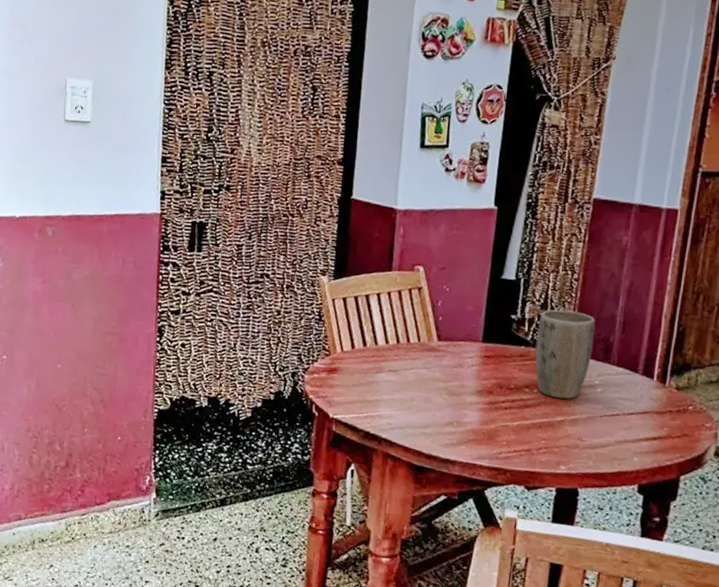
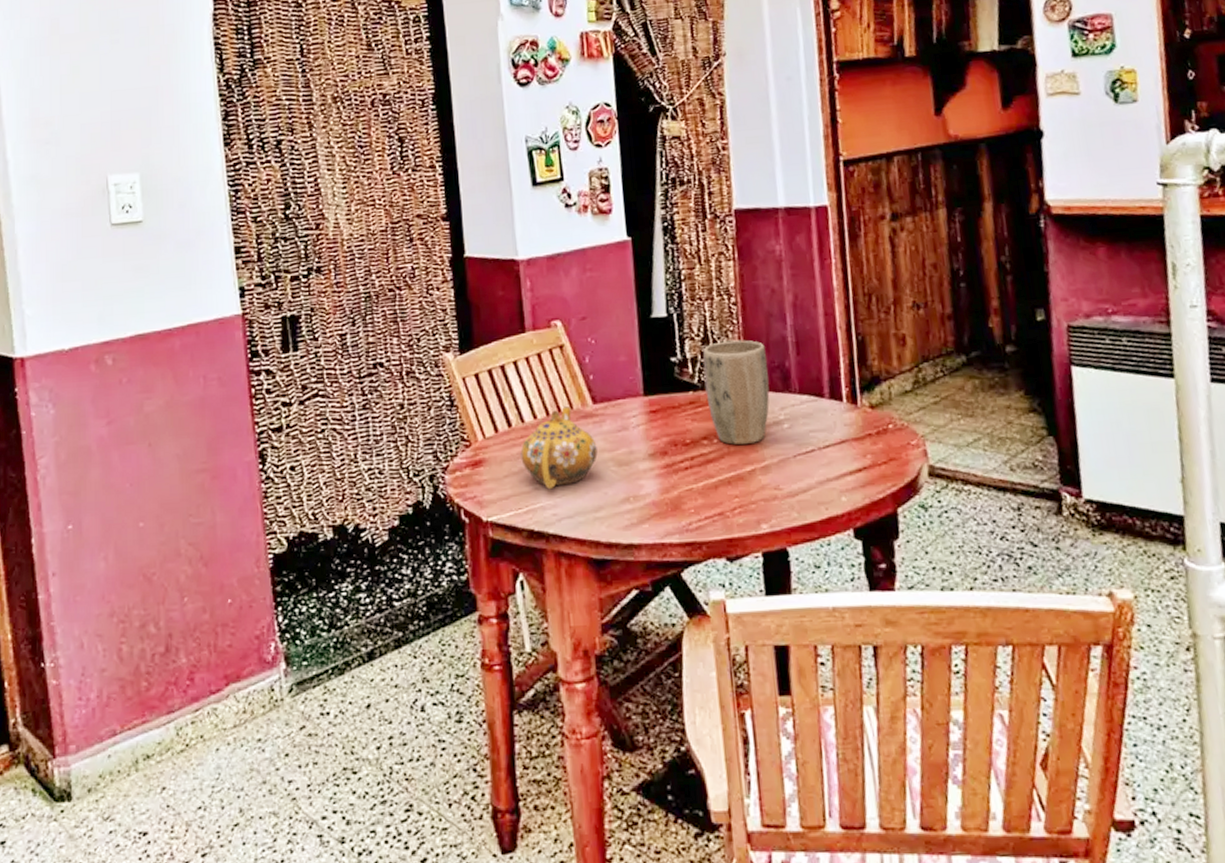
teapot: none [369,338,435,403] -> present [520,406,598,490]

